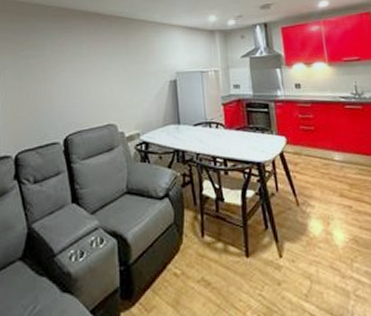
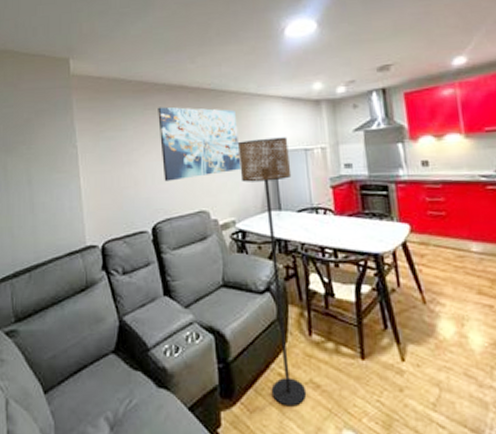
wall art: none [74,30,147,97] -> present [158,107,241,182]
floor lamp: none [143,61,199,304] -> present [237,137,307,407]

